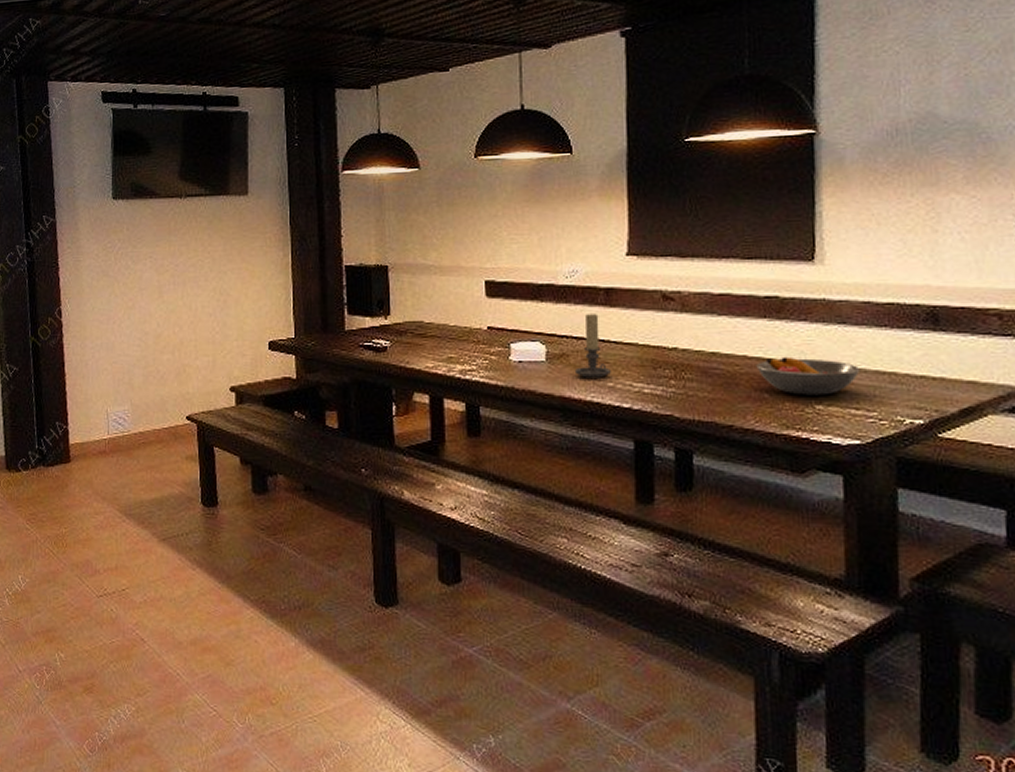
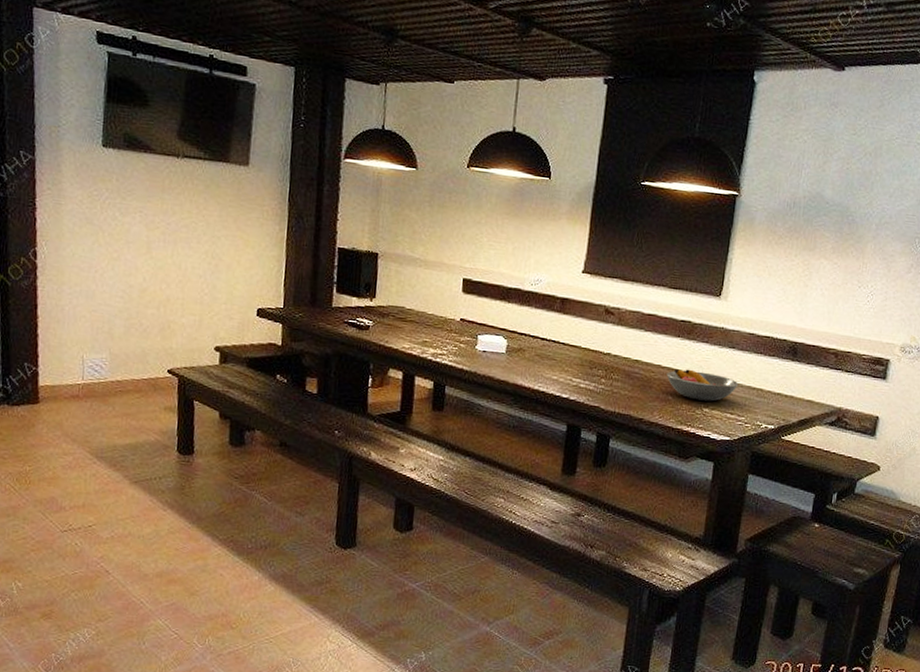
candle holder: present [574,314,611,378] -> none [527,318,557,372]

